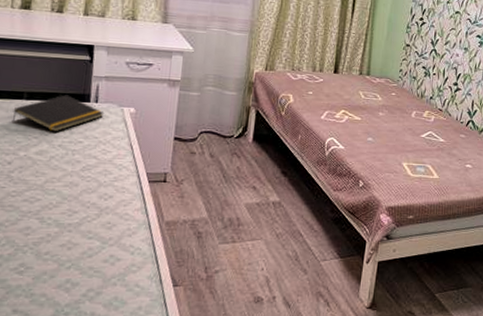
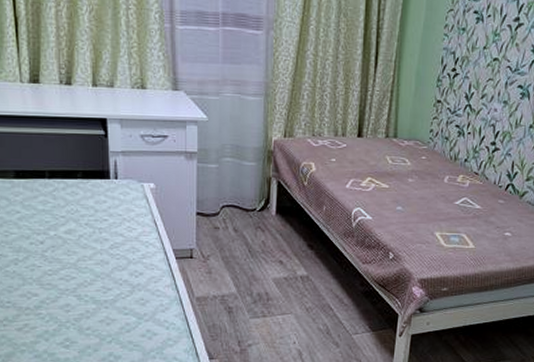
notepad: present [11,95,105,132] -> none [37,172,125,211]

